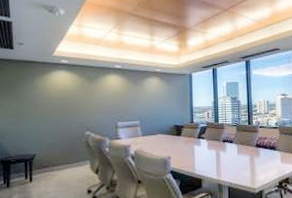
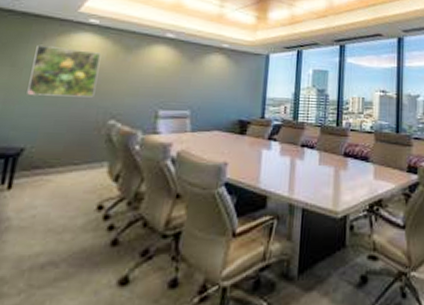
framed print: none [30,83,73,118] -> present [27,46,101,98]

